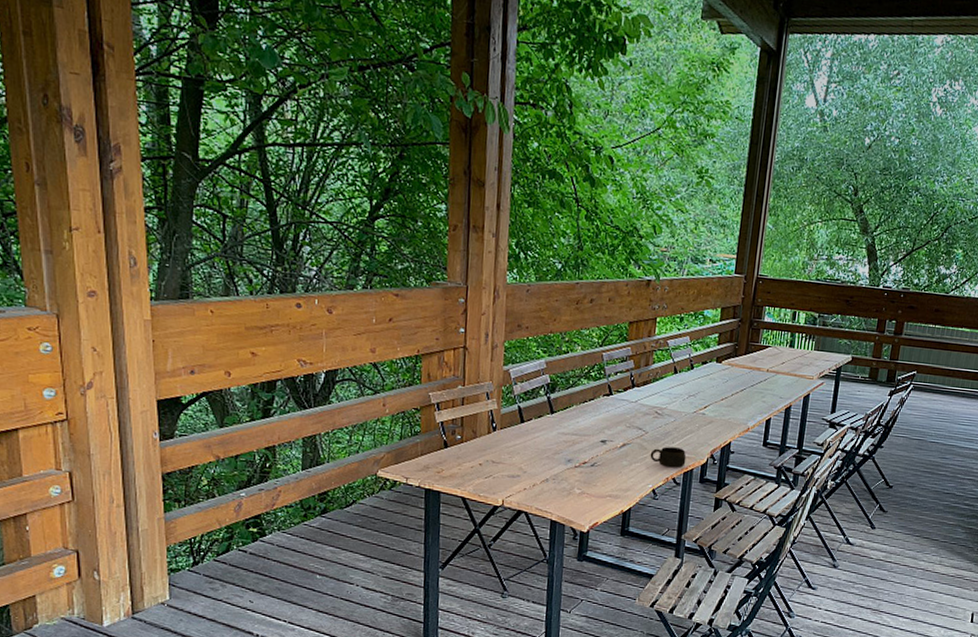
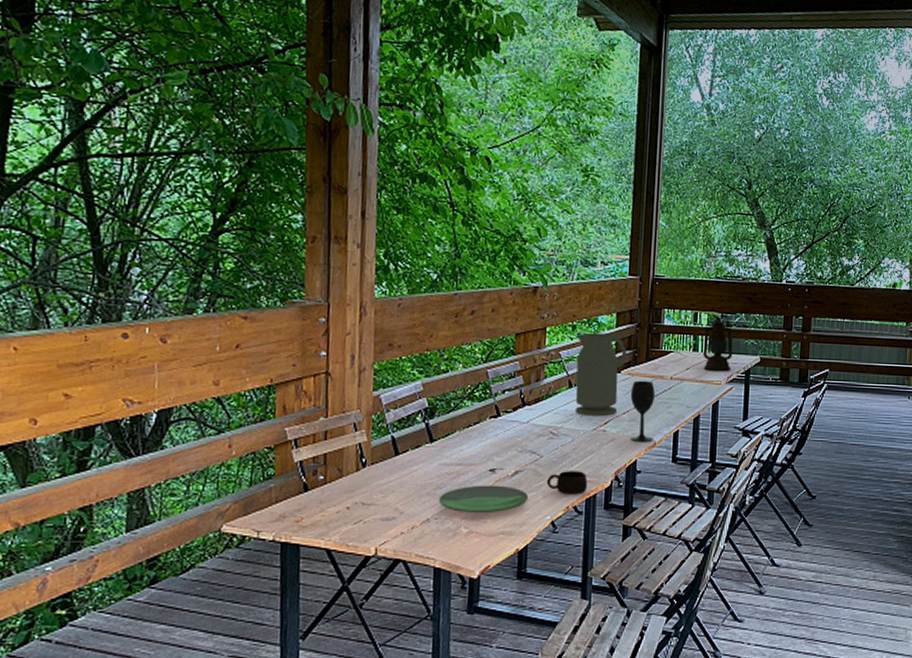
plate: none [556,453,634,478] -> present [438,485,529,514]
water jug: none [679,324,729,402] -> present [575,332,627,417]
wine glass: none [727,370,752,427] -> present [630,380,656,443]
lantern: none [798,315,828,368] -> present [703,315,733,372]

